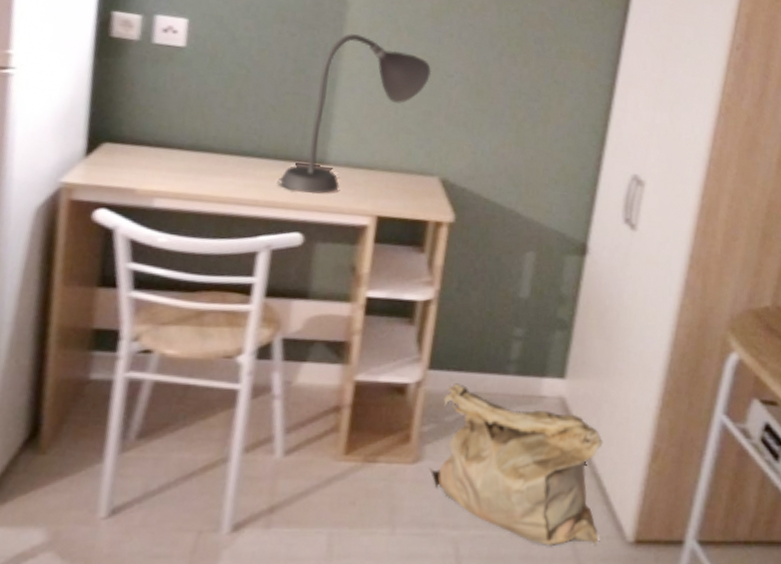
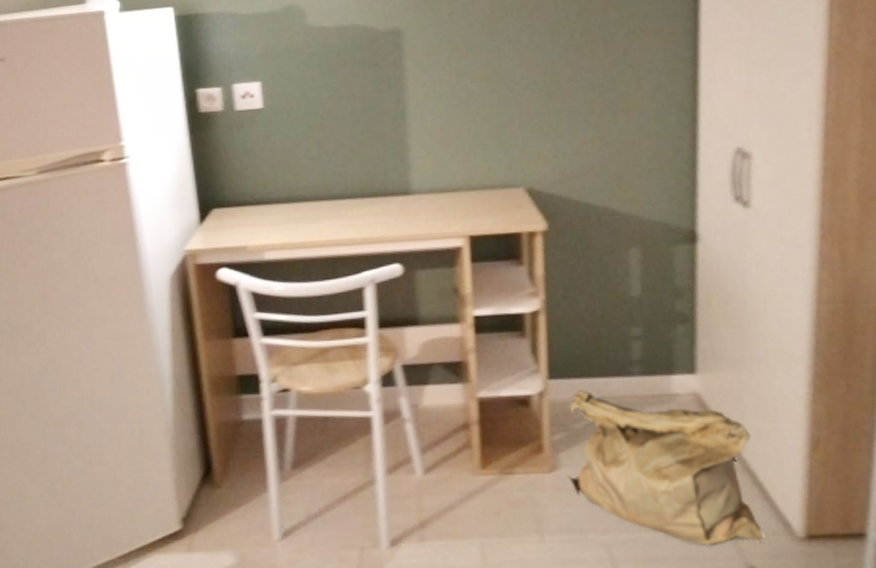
desk lamp: present [277,34,432,194] -> none [369,61,497,226]

